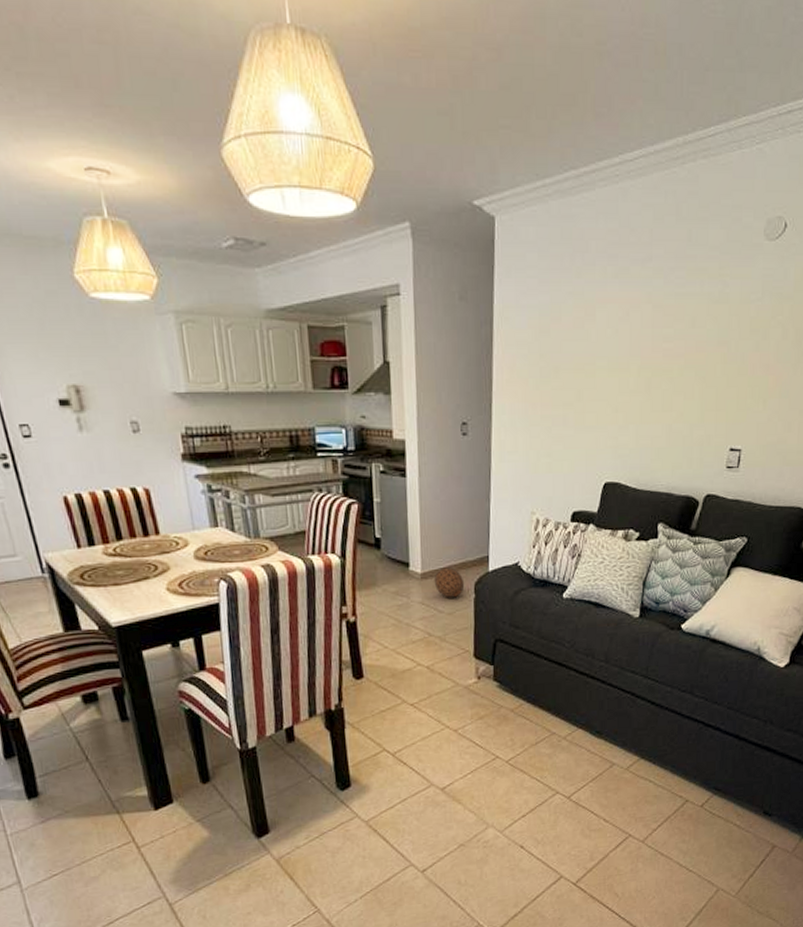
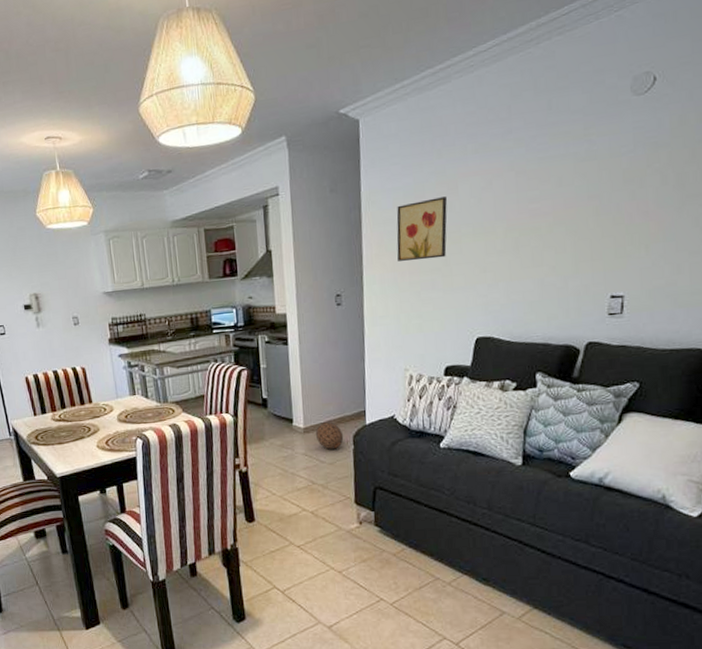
wall art: none [529,323,583,392] -> present [396,196,447,261]

